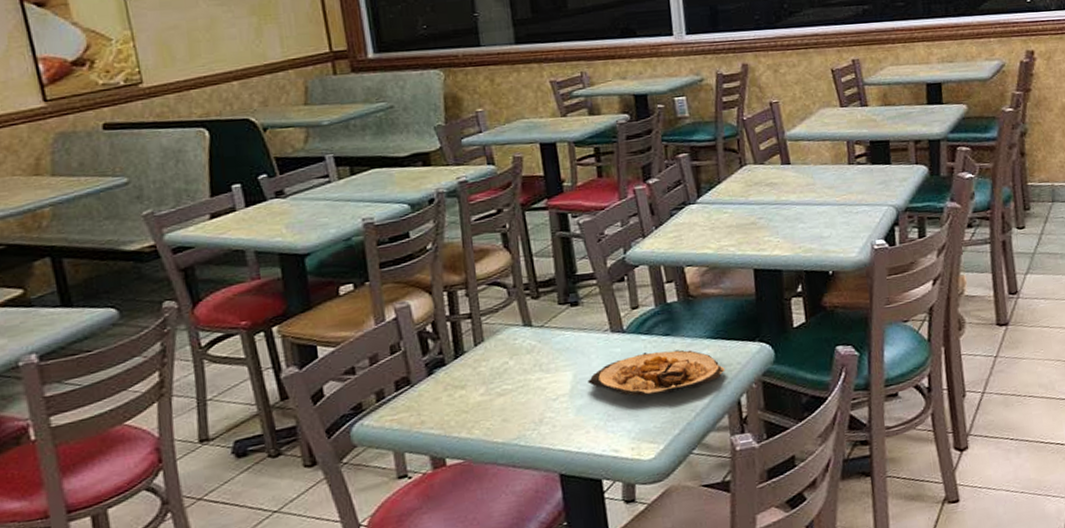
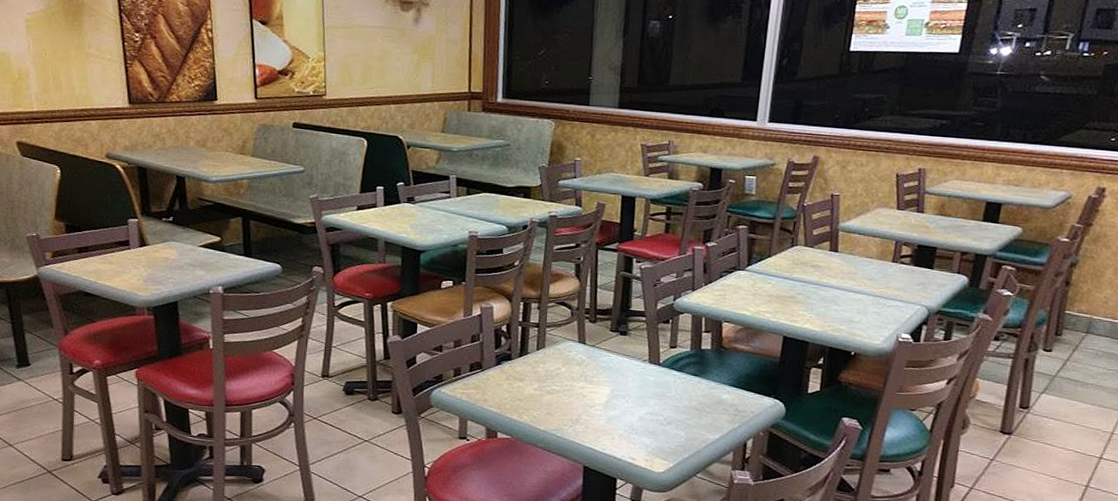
food plate: present [587,349,725,397] -> none [621,386,739,424]

